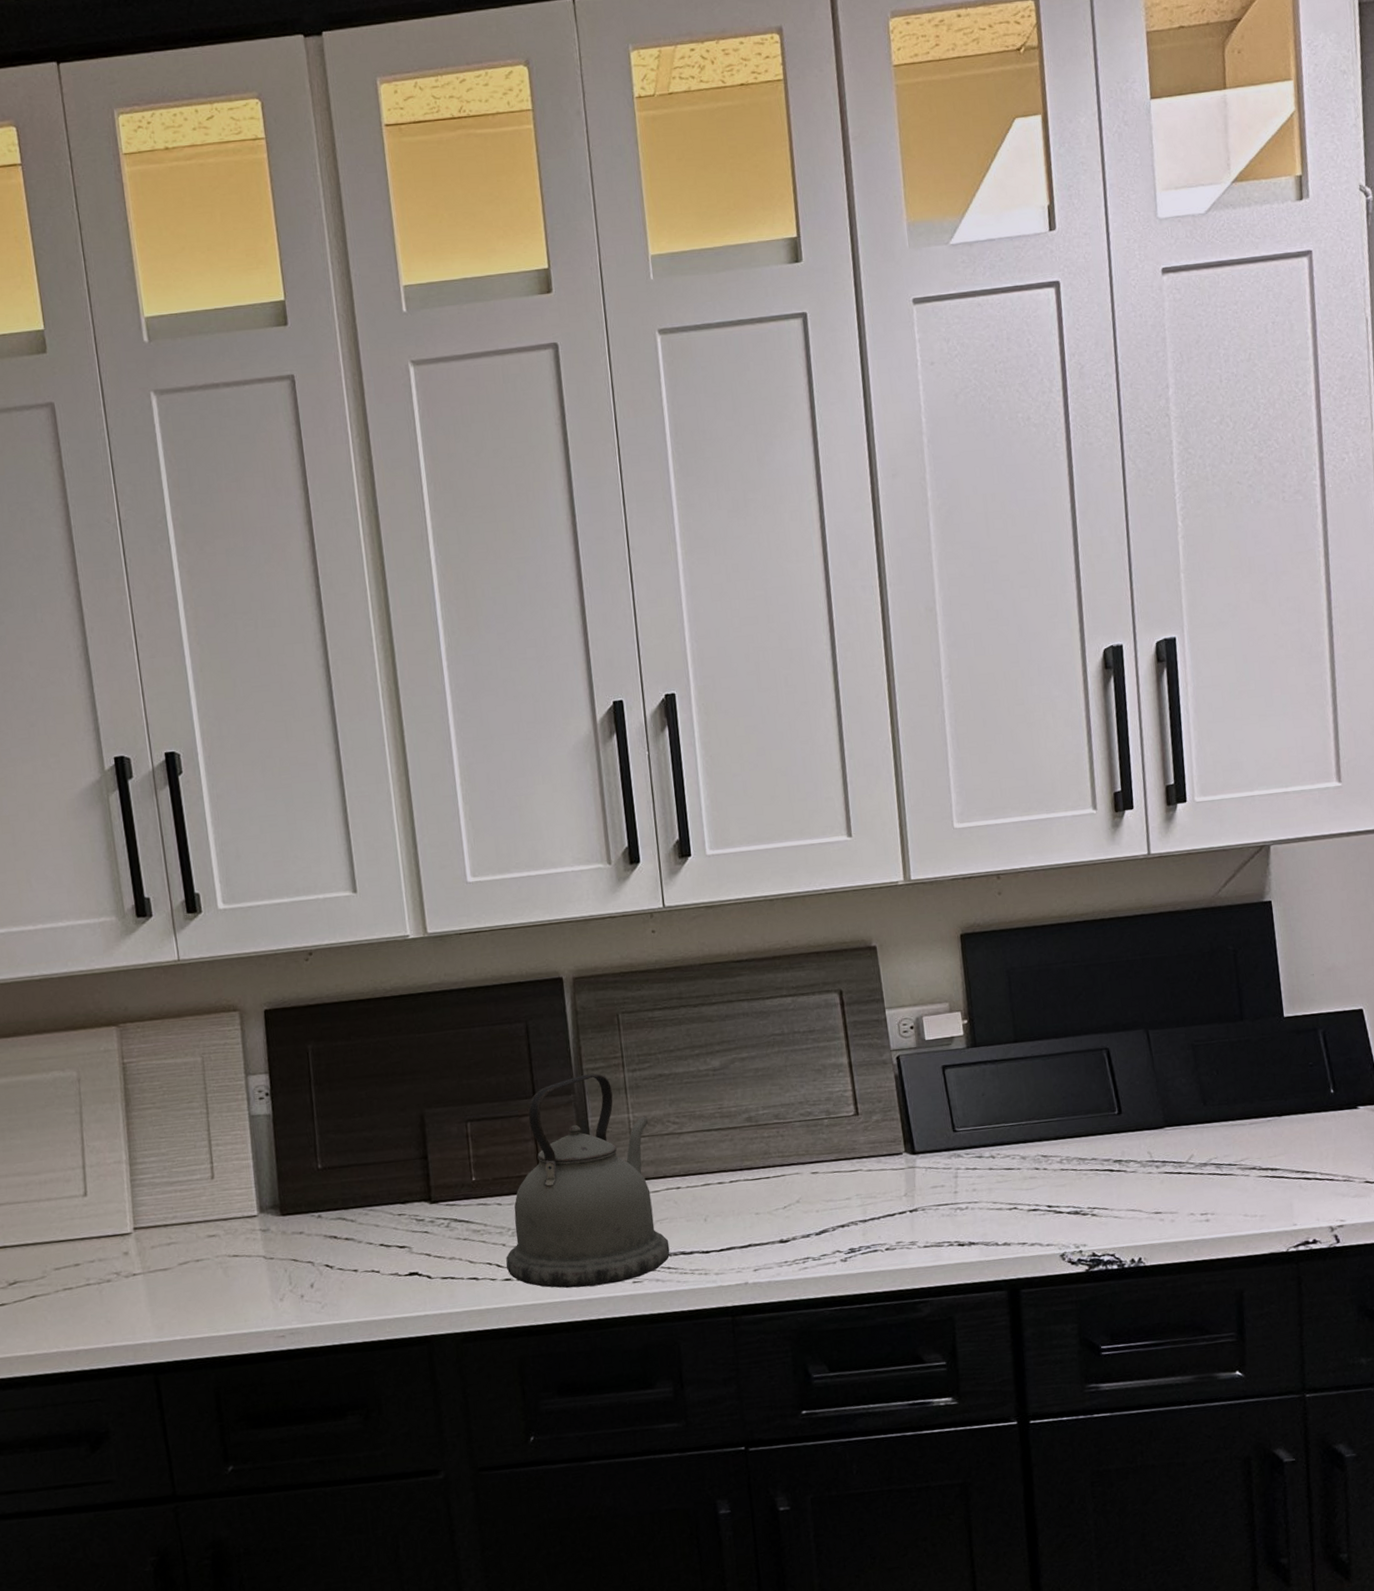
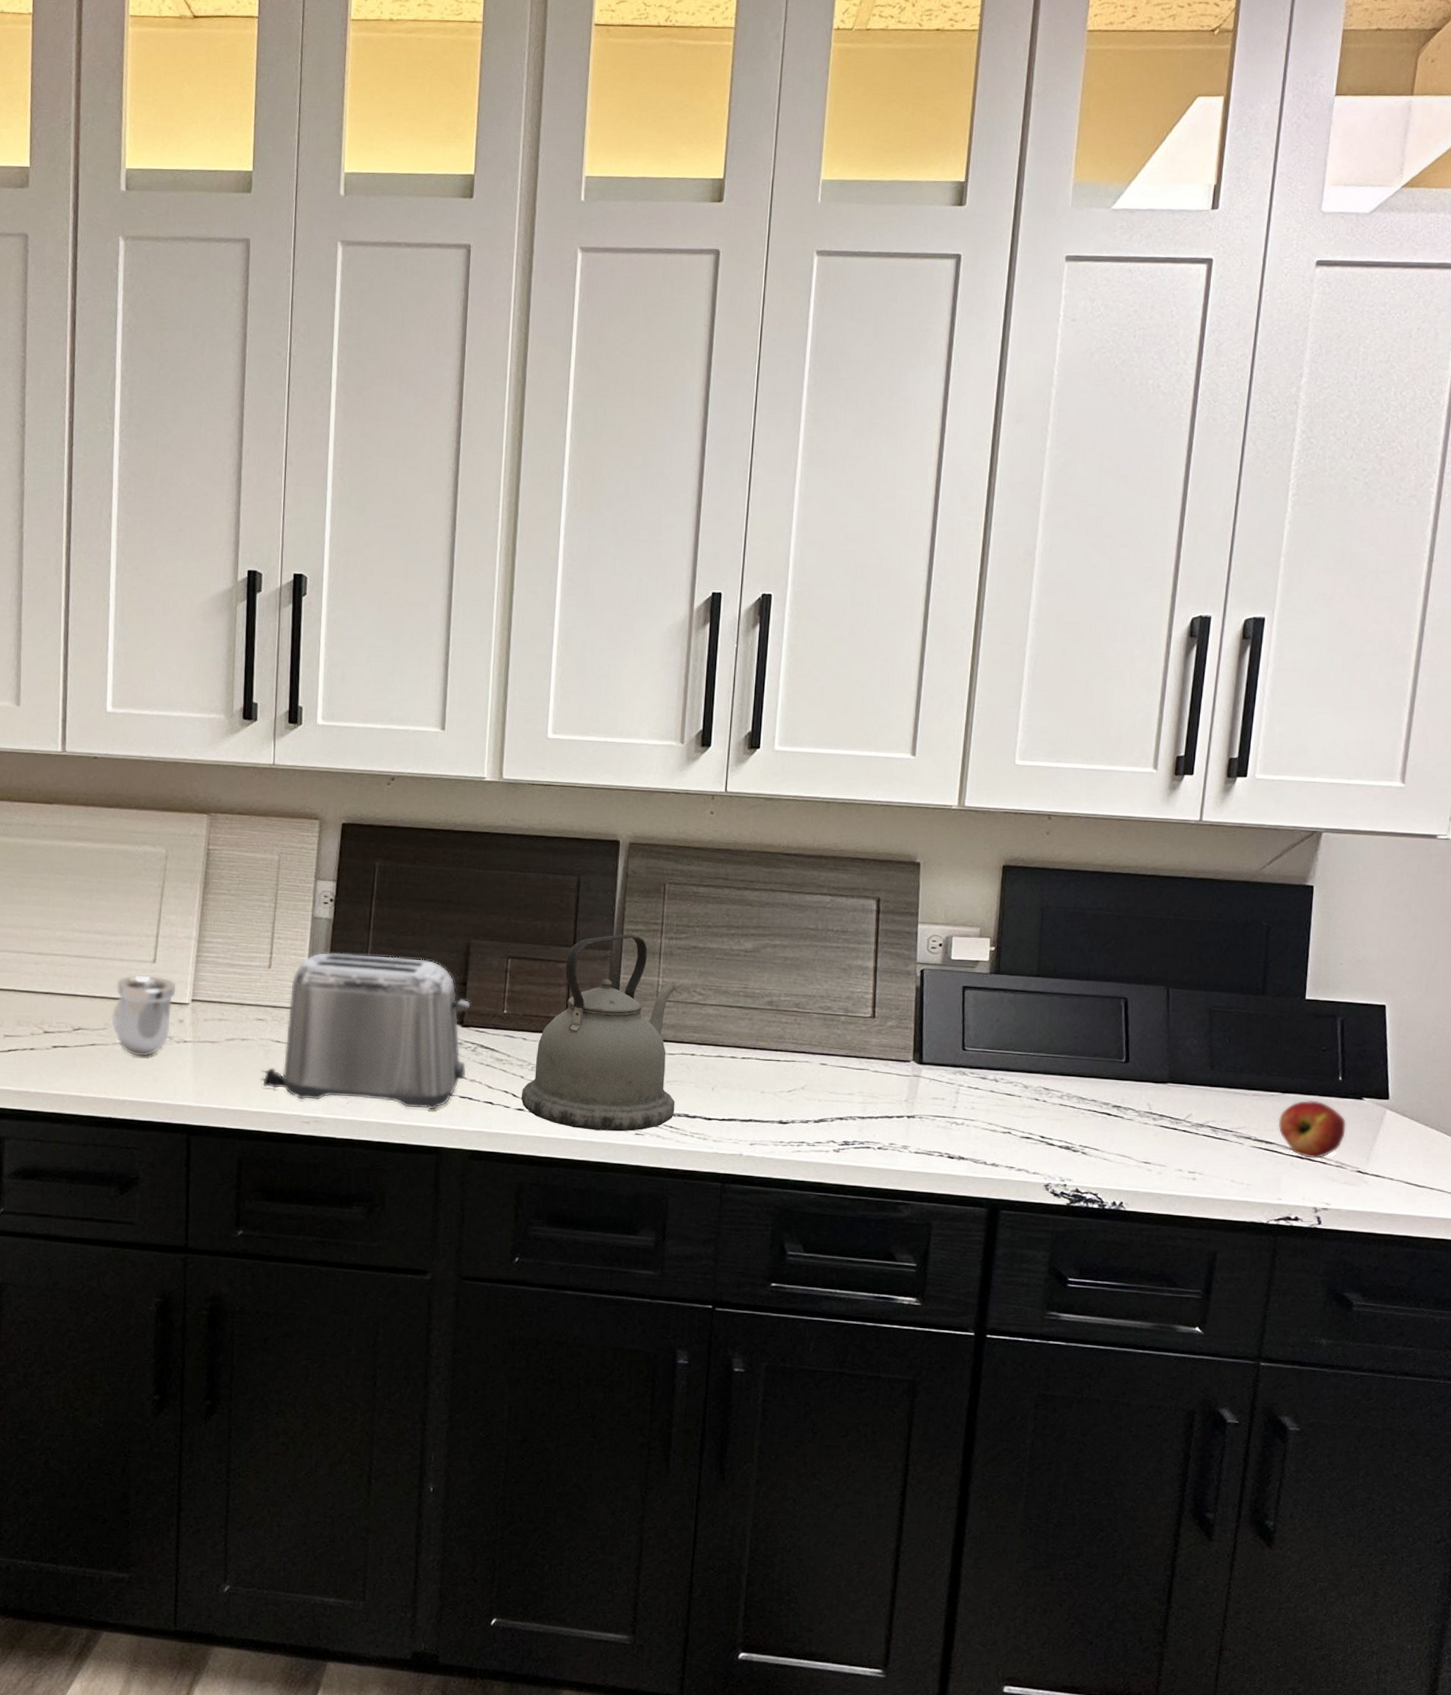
pipe fitting: none [47,1209,116,1301] -> present [111,975,177,1057]
toaster: none [223,1139,444,1314] -> present [261,952,471,1110]
apple: none [1279,1117,1347,1178] -> present [1278,1100,1346,1159]

